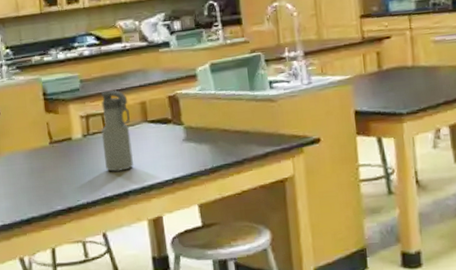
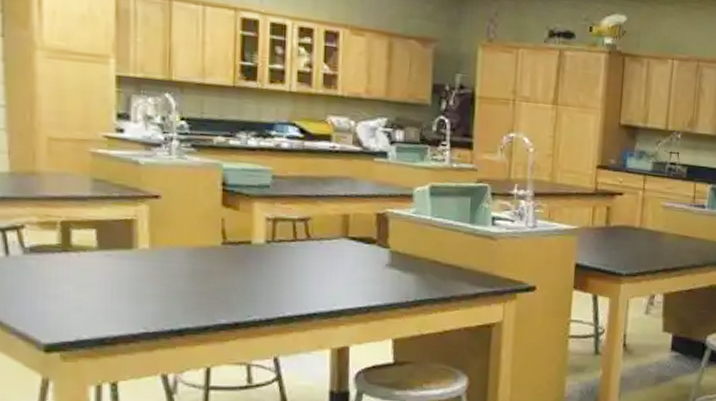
water bottle: present [101,90,134,172] -> none [289,194,328,290]

